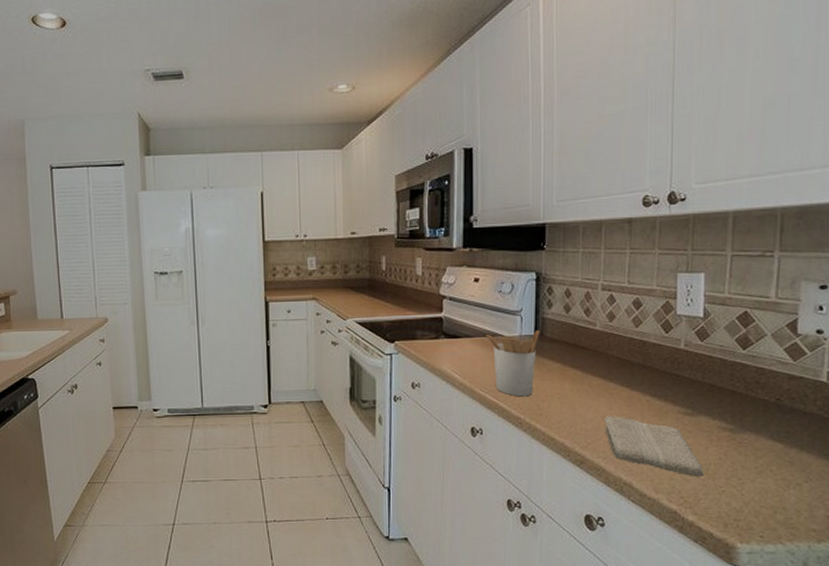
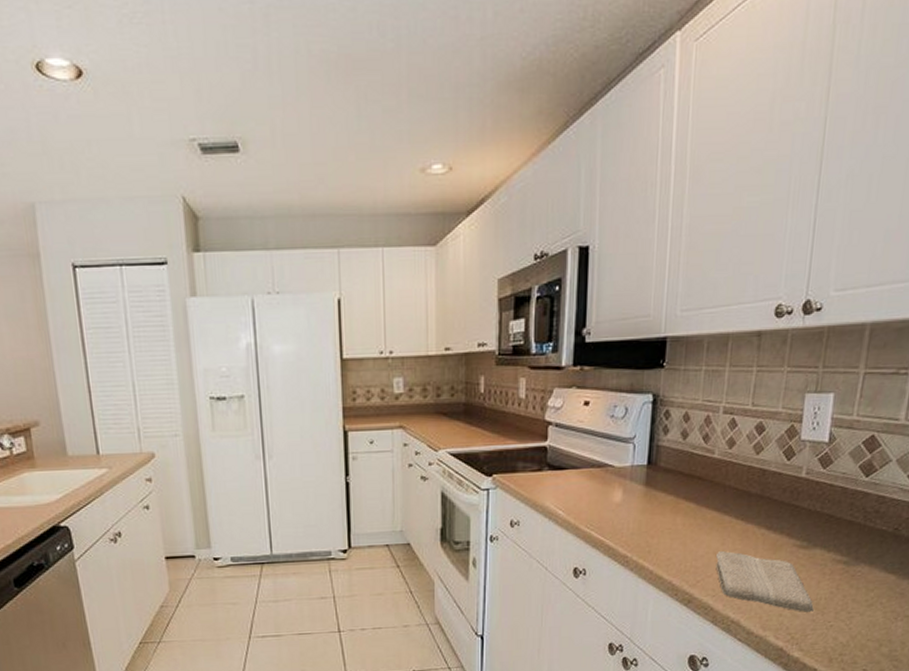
utensil holder: present [486,329,541,397] -> none [595,458,655,533]

